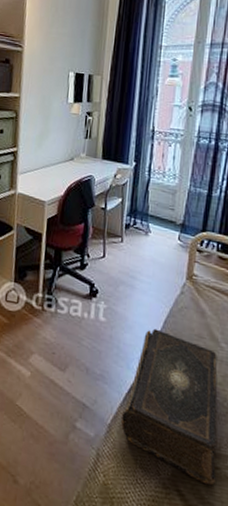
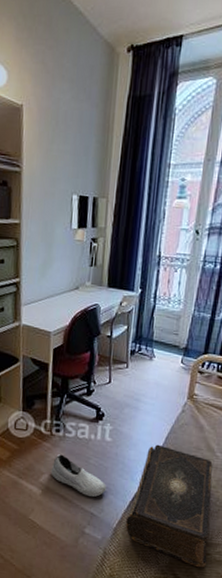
shoe: none [41,332,100,385] -> present [51,454,107,497]

